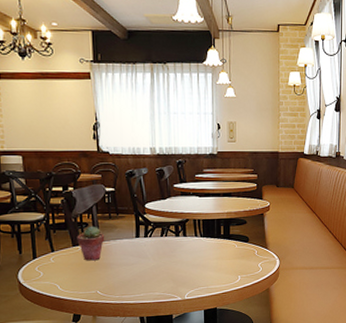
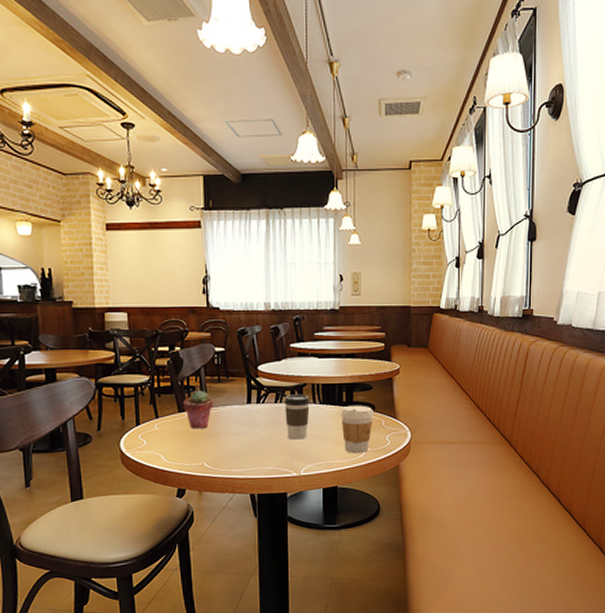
coffee cup: none [169,228,192,269] -> present [284,394,310,440]
coffee cup: none [219,237,248,280] -> present [340,405,374,454]

